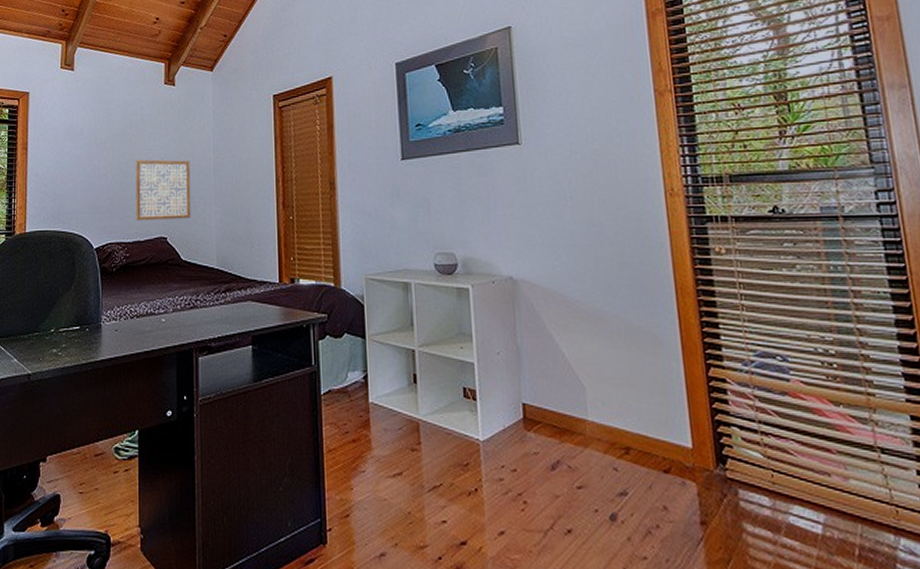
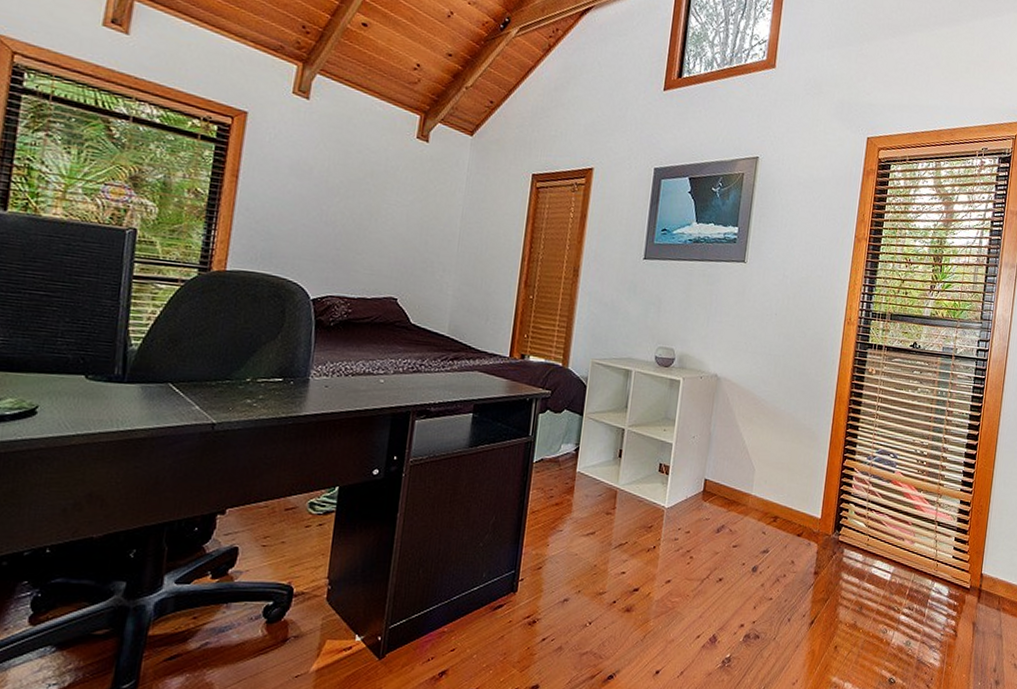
wall art: present [136,158,191,221] -> none [364,212,435,283]

